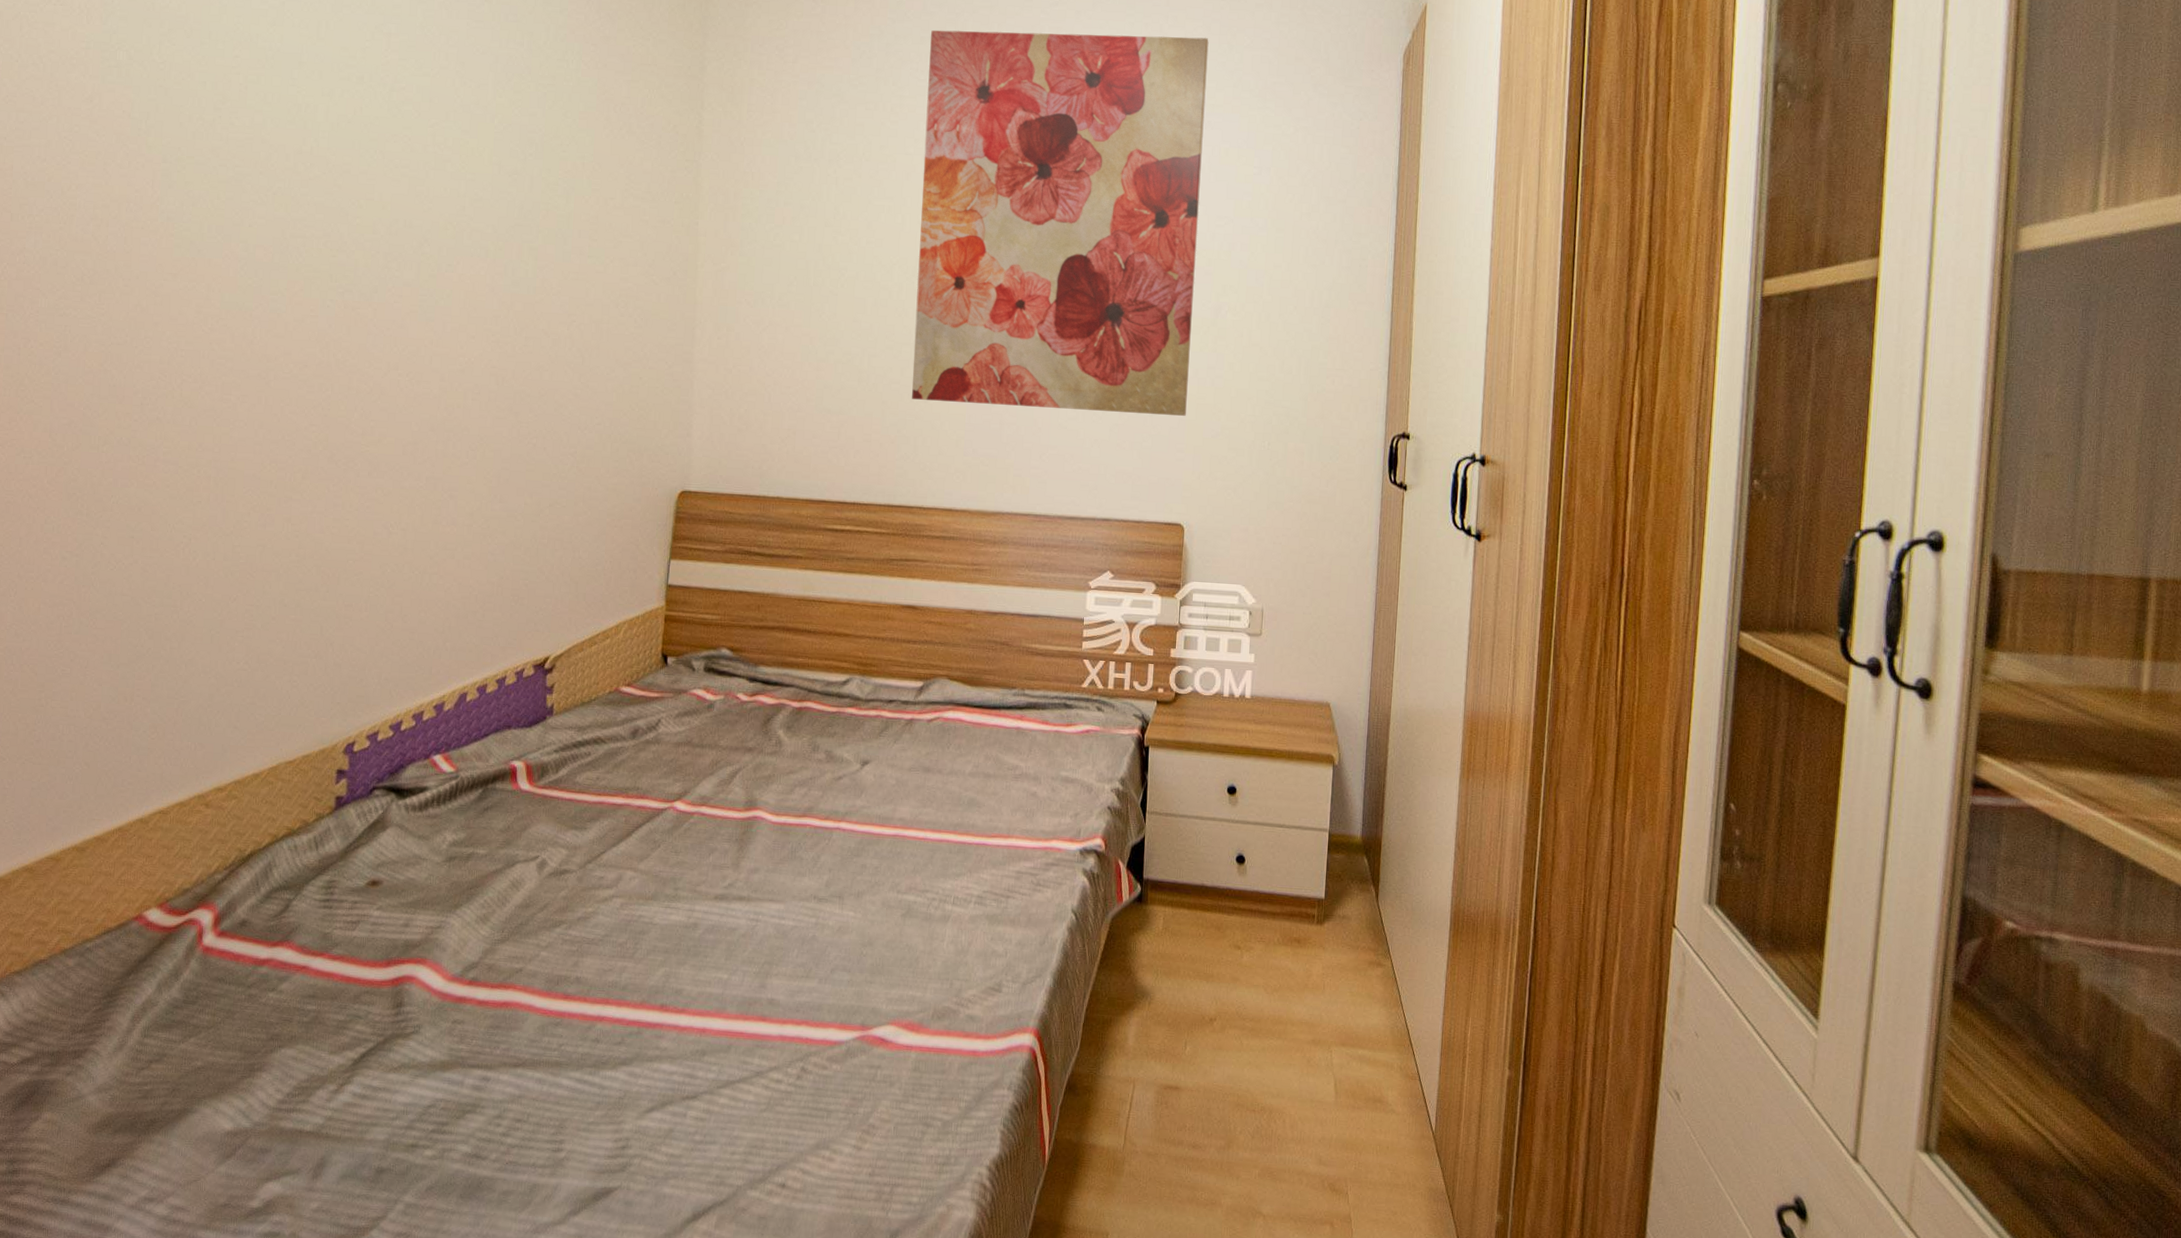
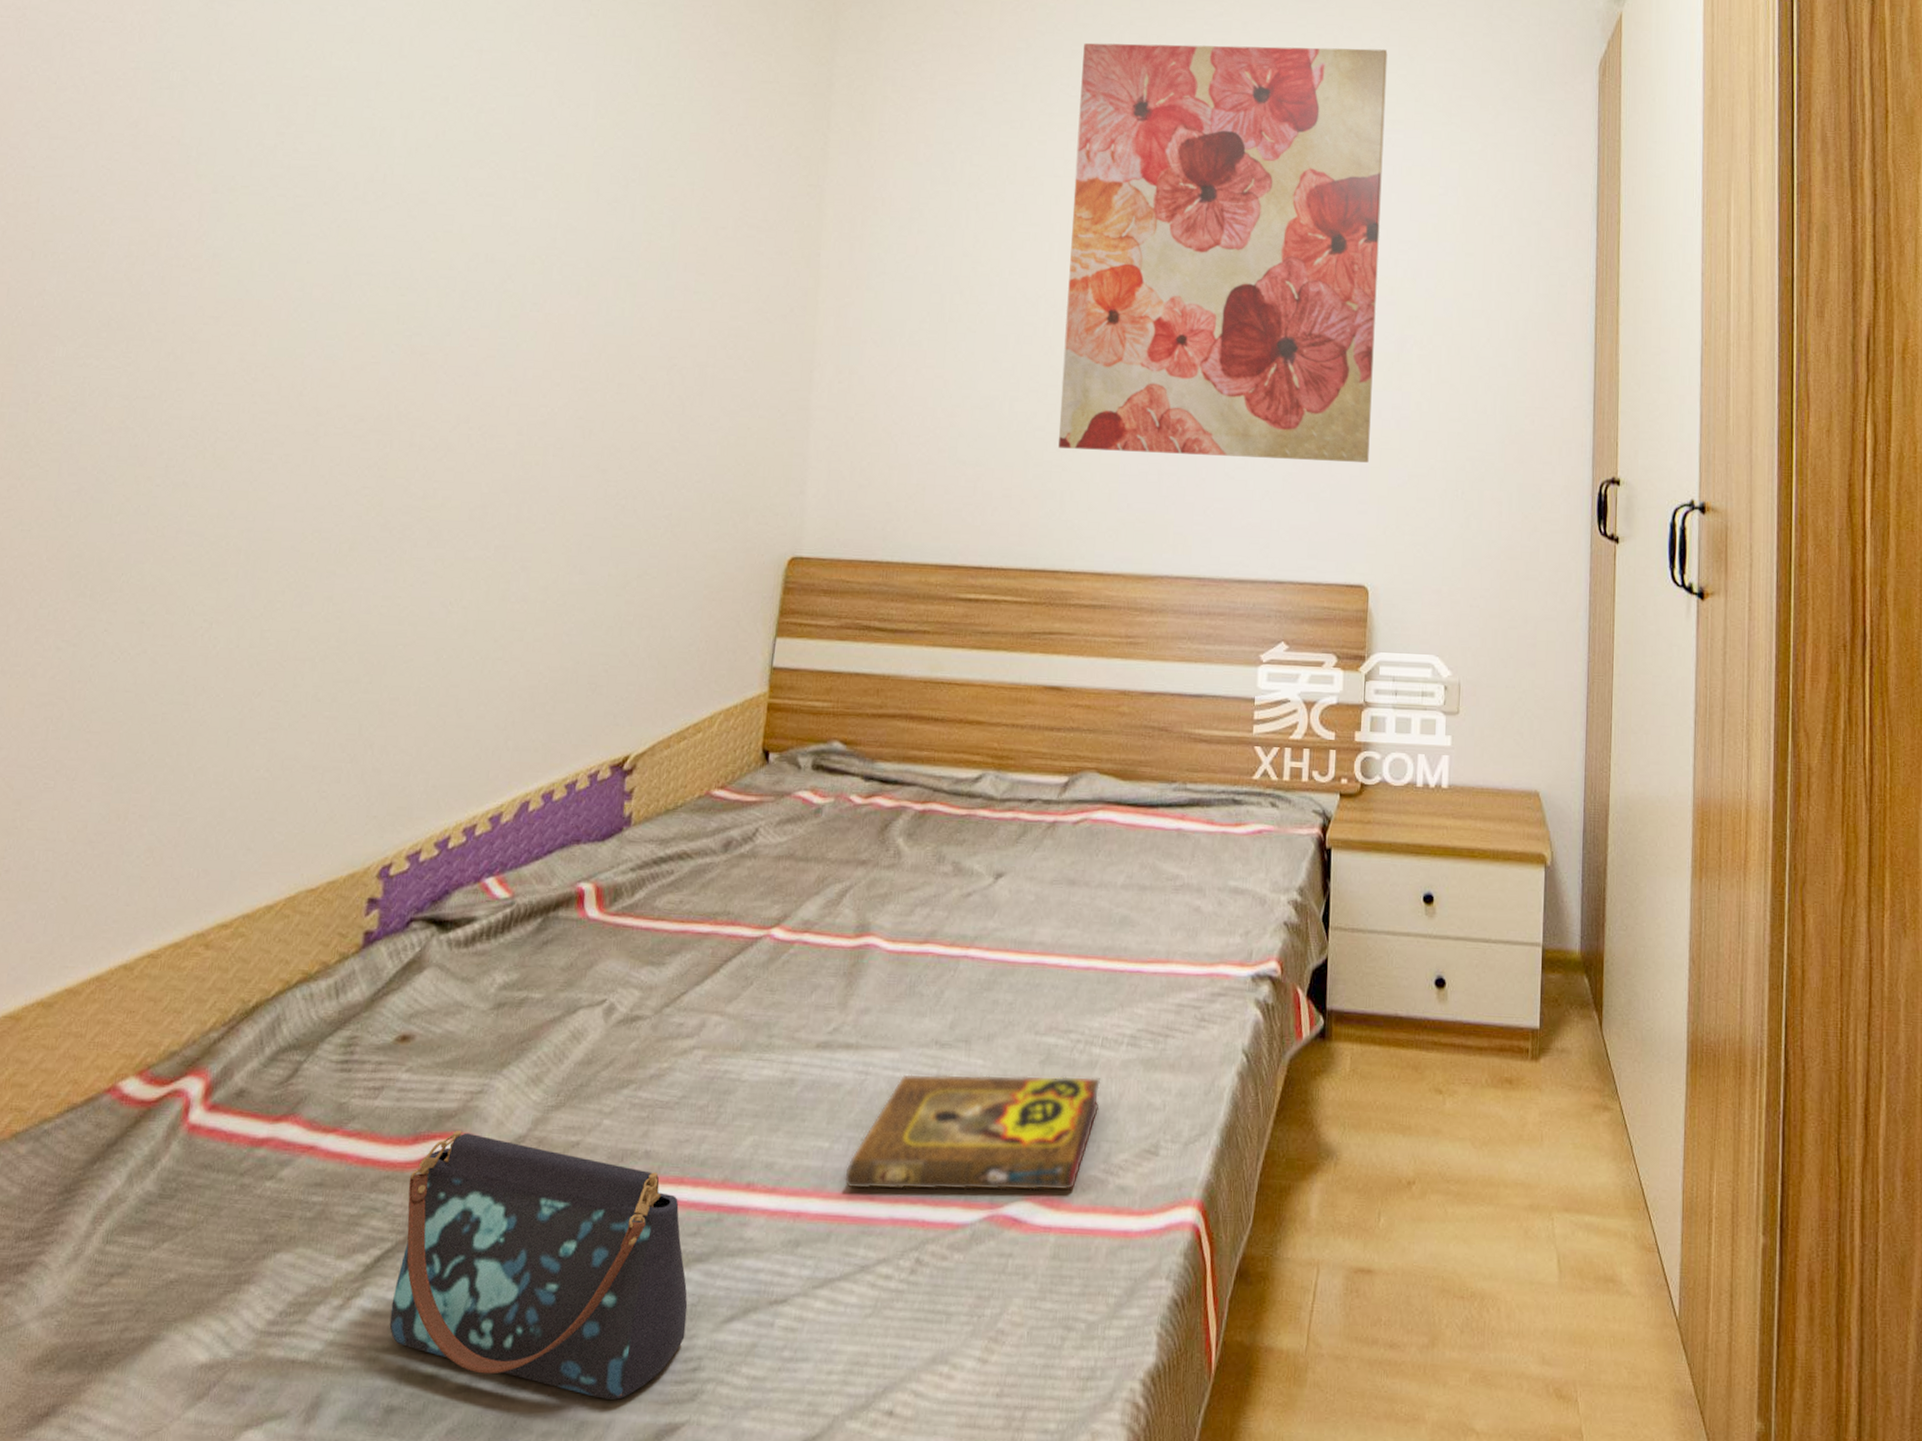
handbag: none [376,957,616,1168] -> present [389,1131,688,1400]
book: none [740,922,953,1018] -> present [843,1074,1101,1192]

